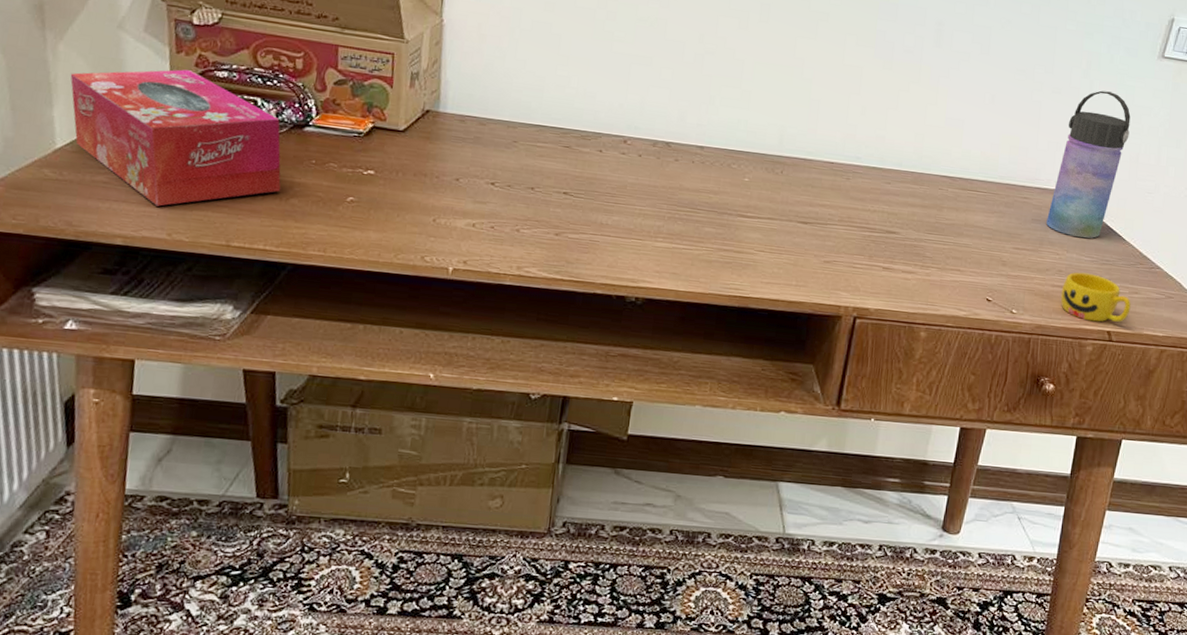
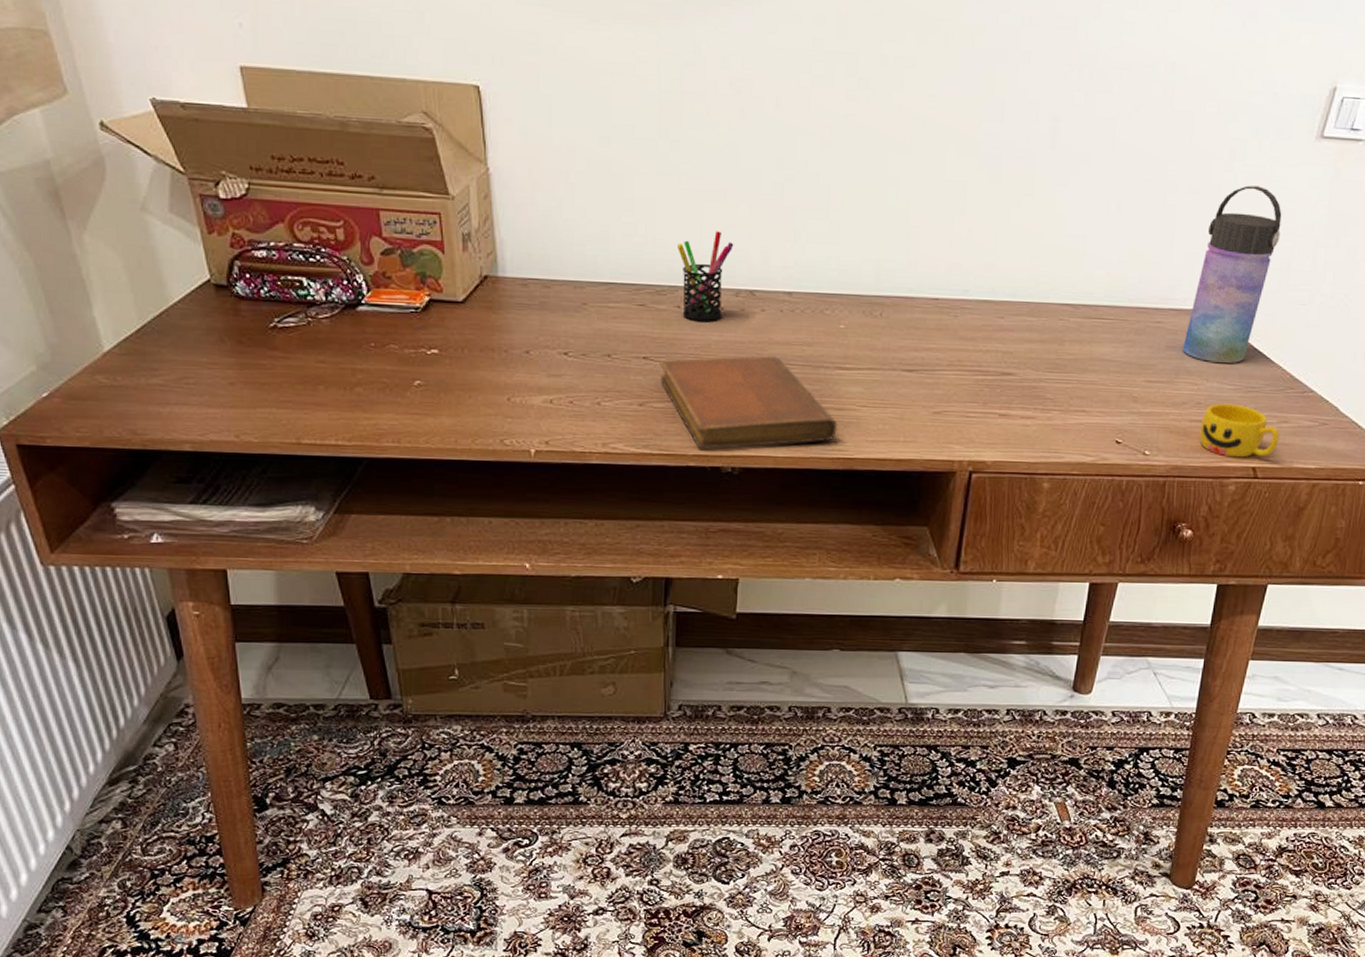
tissue box: present [70,69,281,206] -> none [102,251,344,407]
notebook: none [577,196,736,280] -> present [660,355,837,449]
pen holder: none [603,89,656,166] -> present [676,231,734,321]

